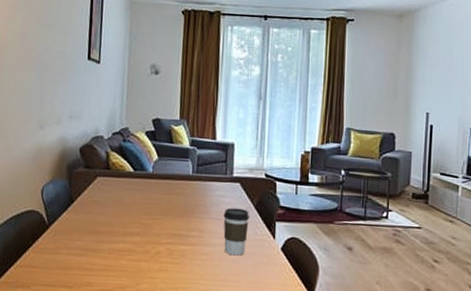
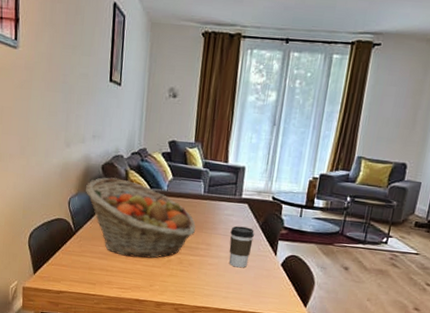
fruit basket: none [60,160,186,252] -> present [85,177,196,258]

